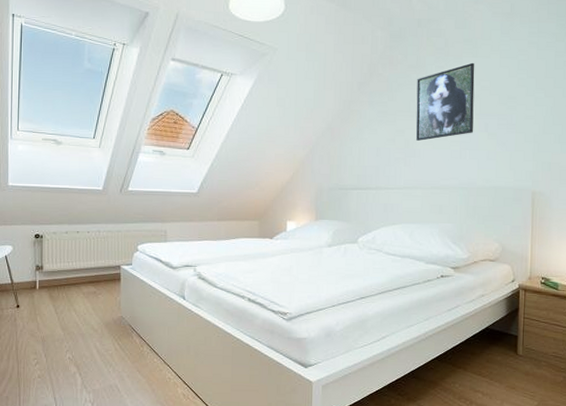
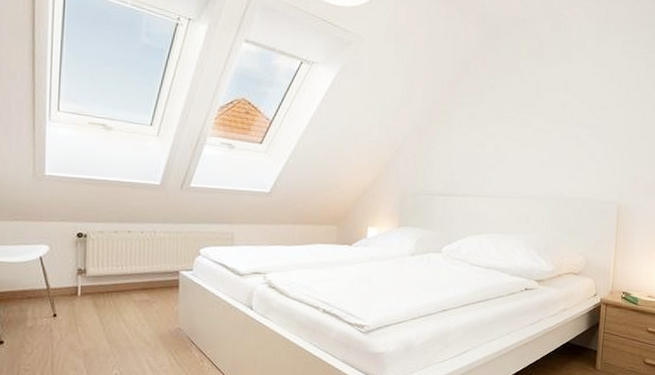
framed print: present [416,62,475,141] -> none [506,68,568,147]

